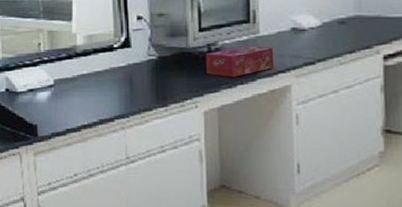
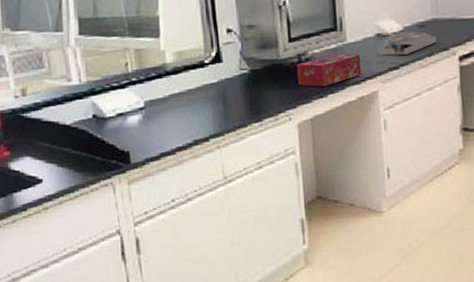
desk organizer: none [294,28,359,50] -> present [379,32,437,56]

